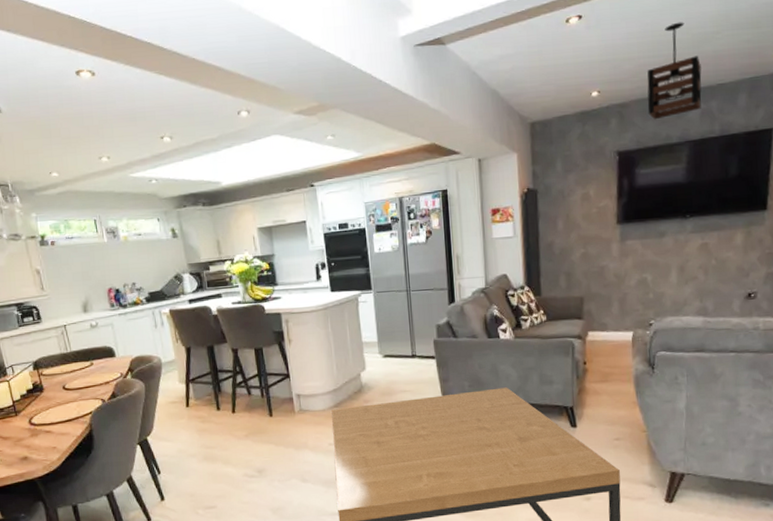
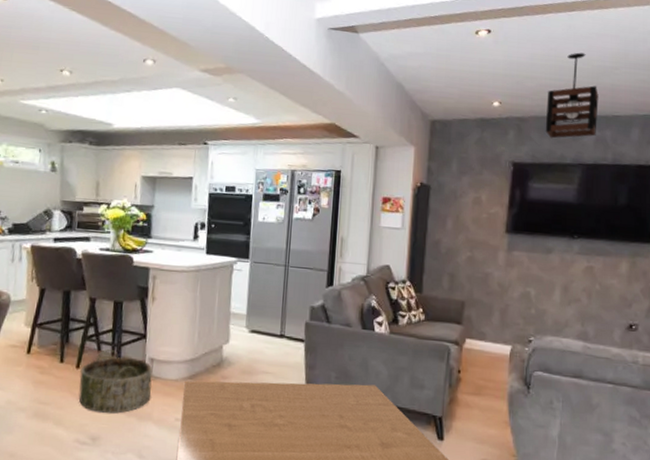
basket: none [236,391,303,448] -> present [79,348,152,413]

